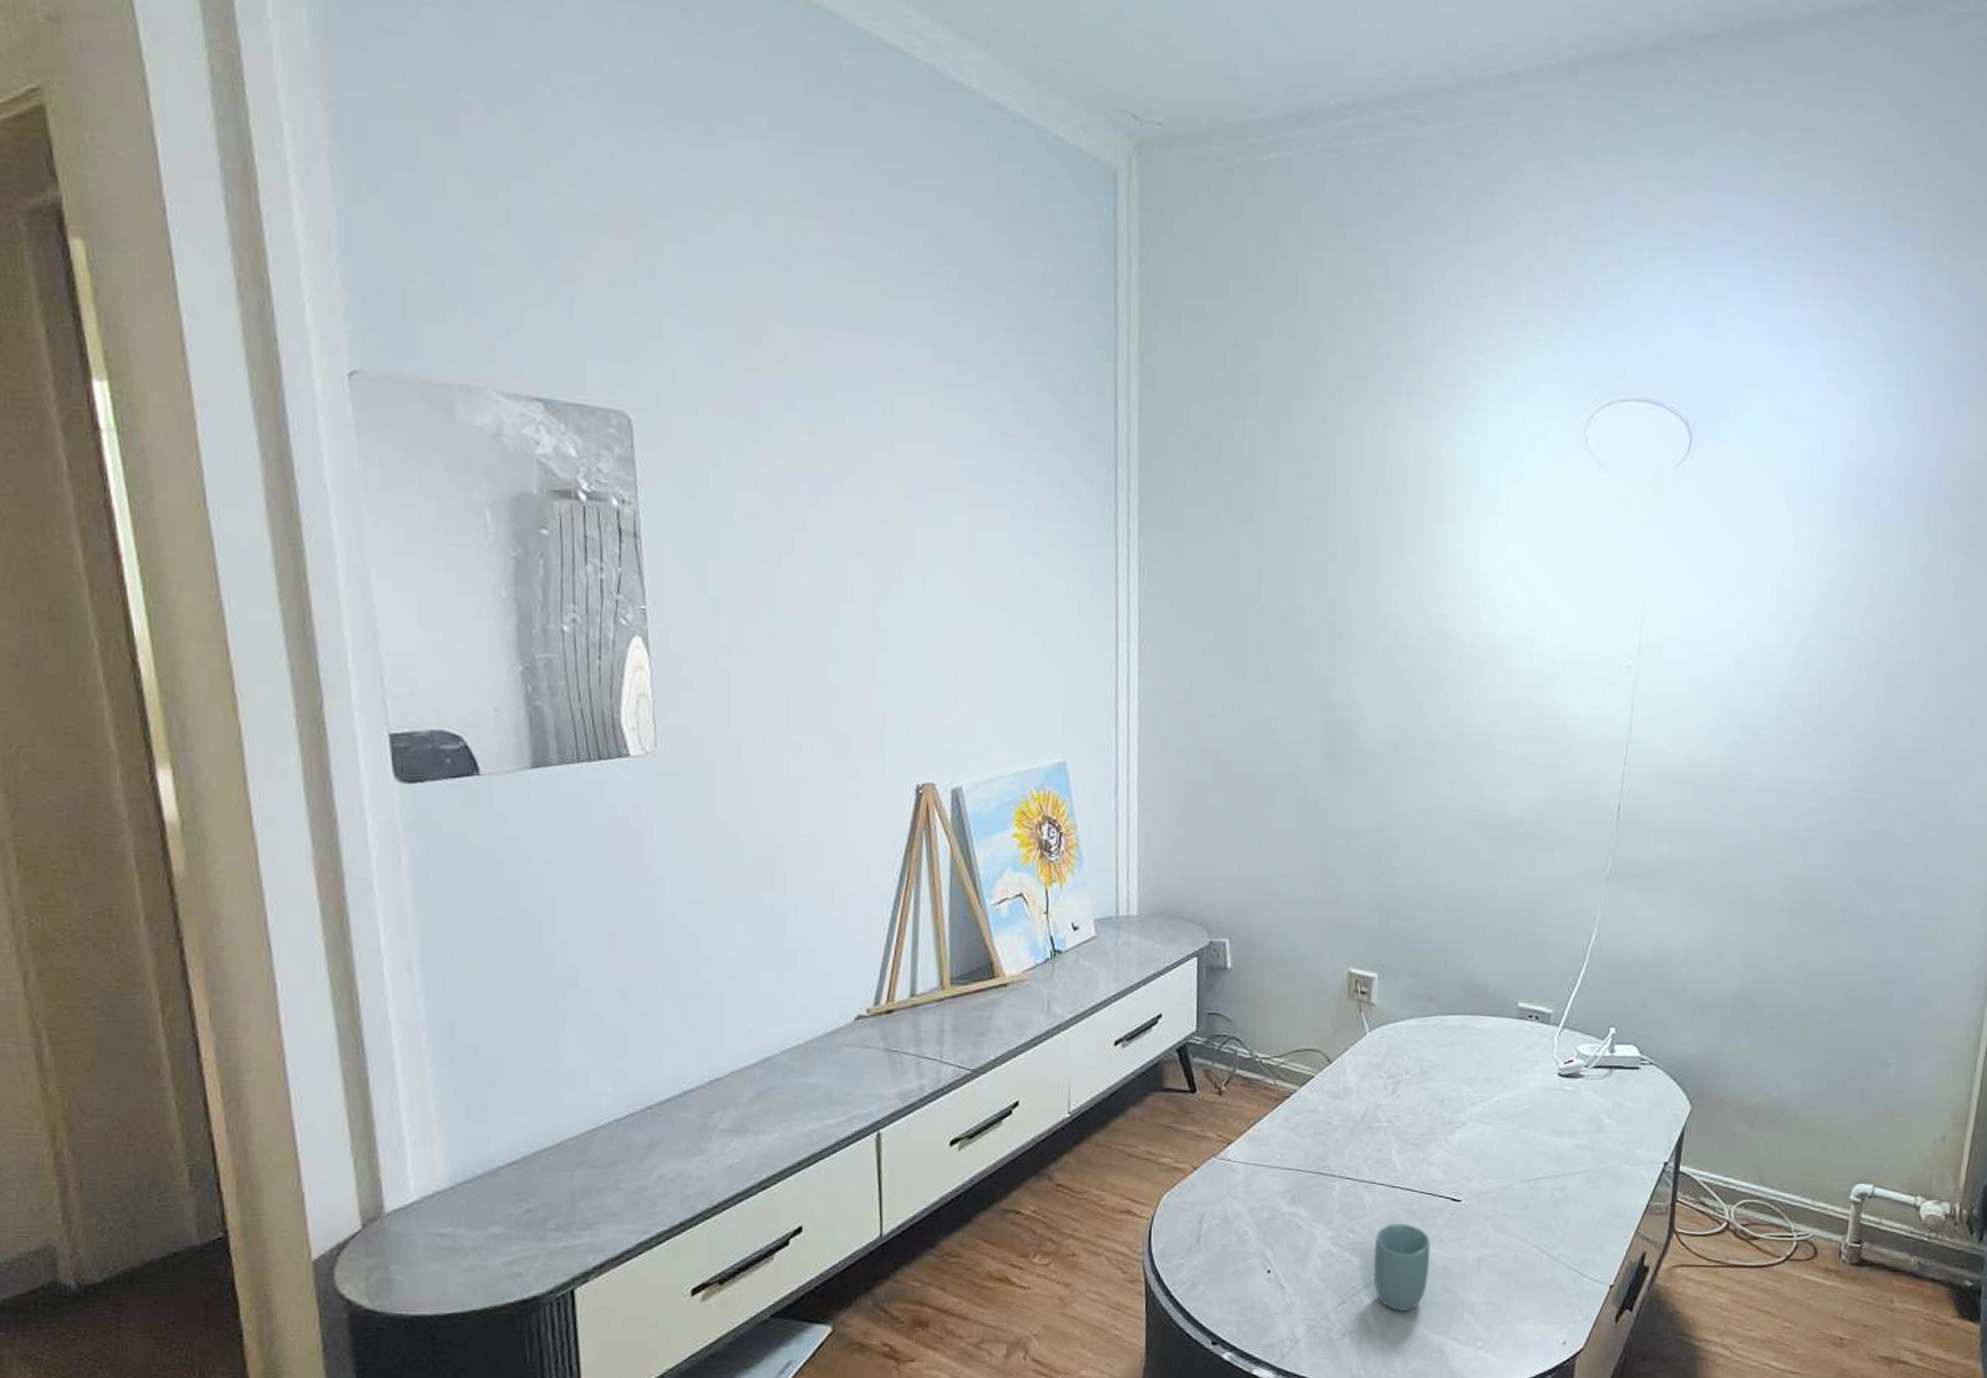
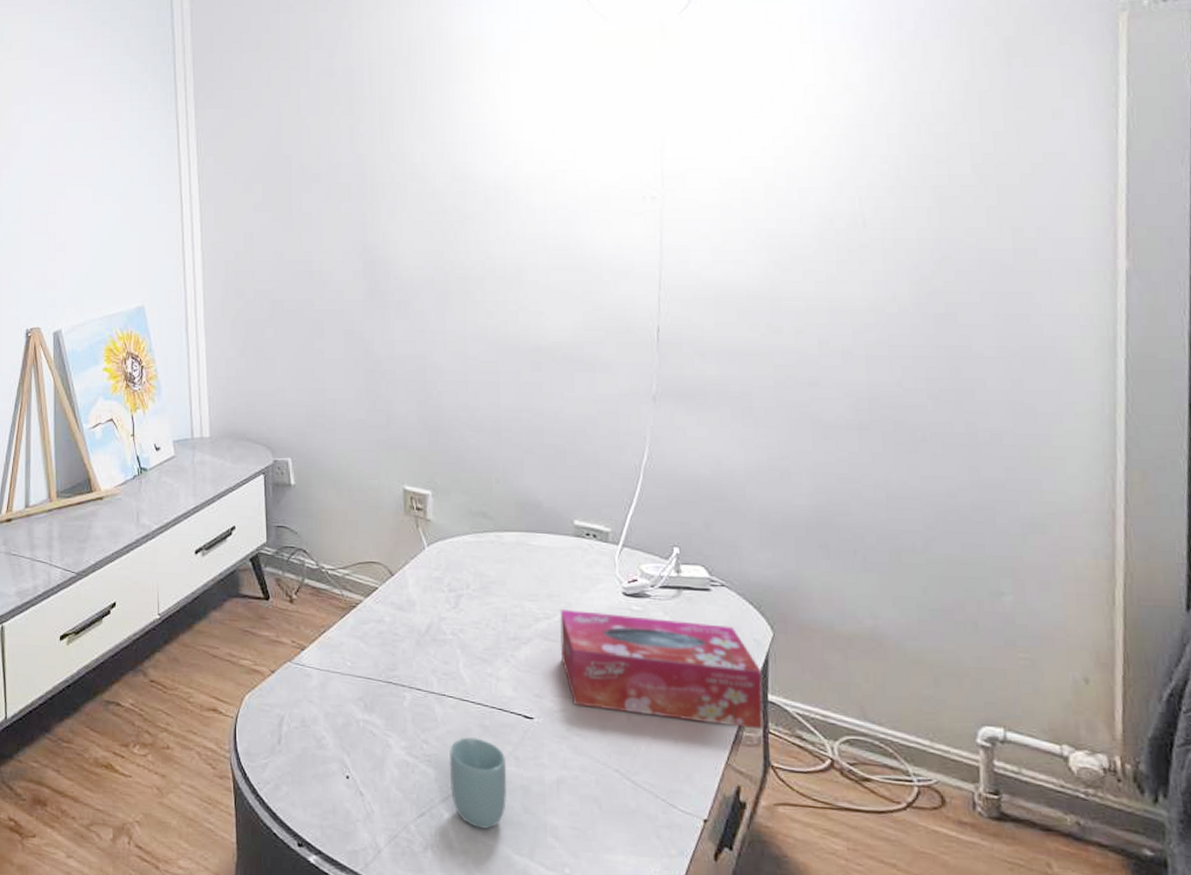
tissue box: none [1492,1092,1677,1199] -> present [560,610,764,730]

